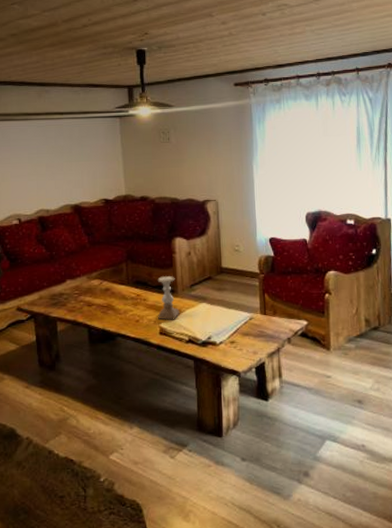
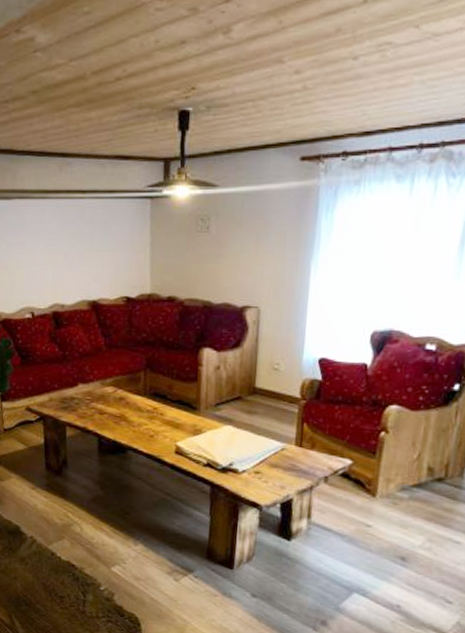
candle holder: present [157,276,180,320] -> none [175,390,200,440]

